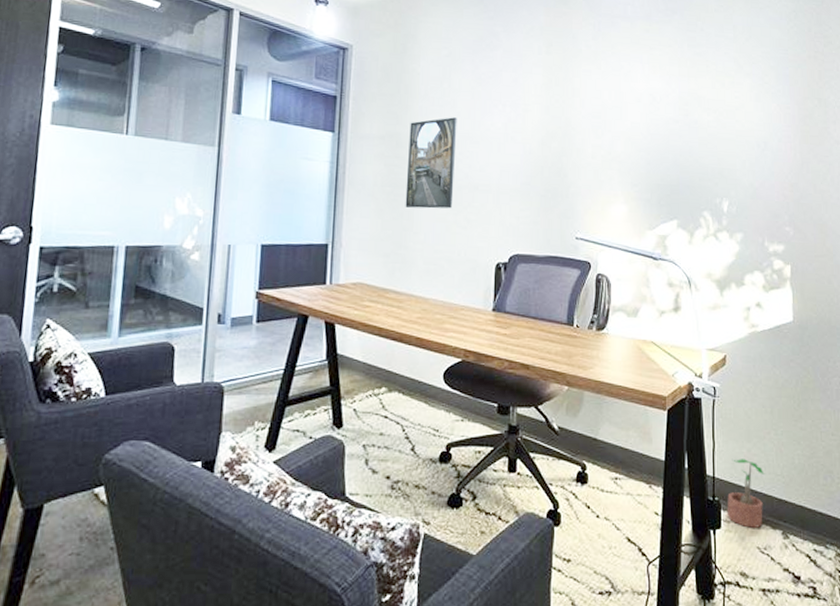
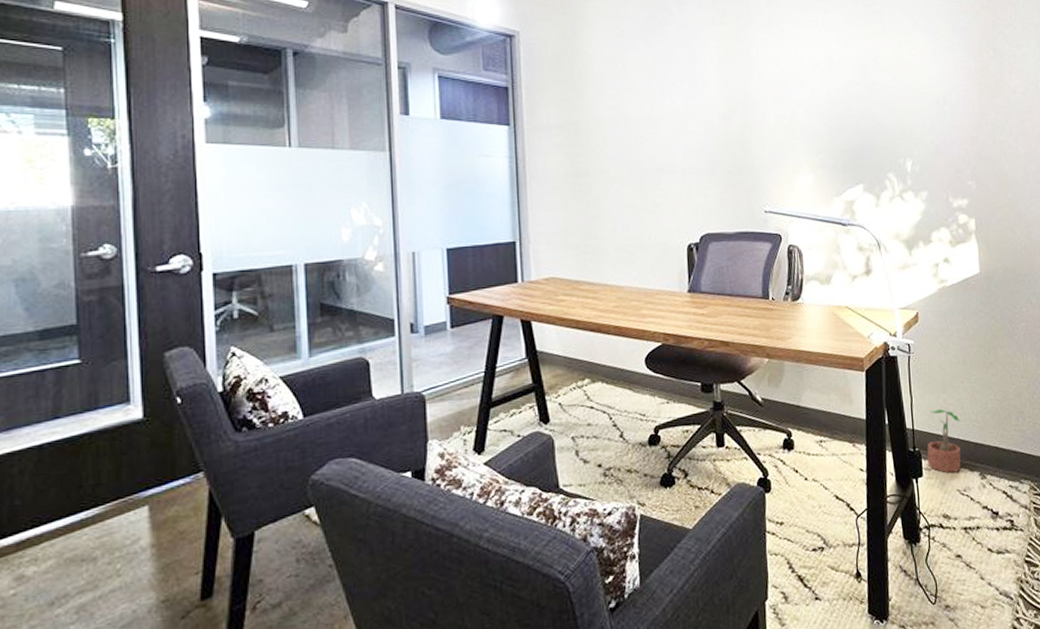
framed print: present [405,117,457,209] -> none [587,99,639,196]

